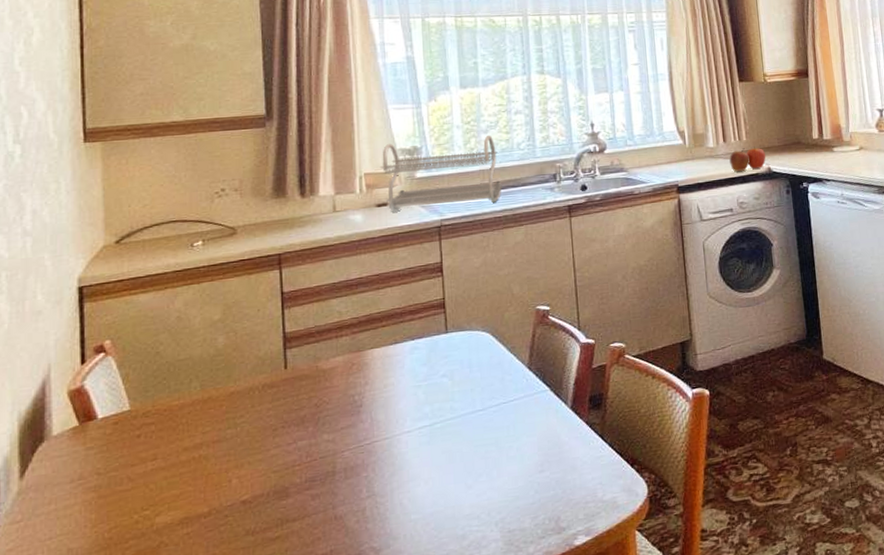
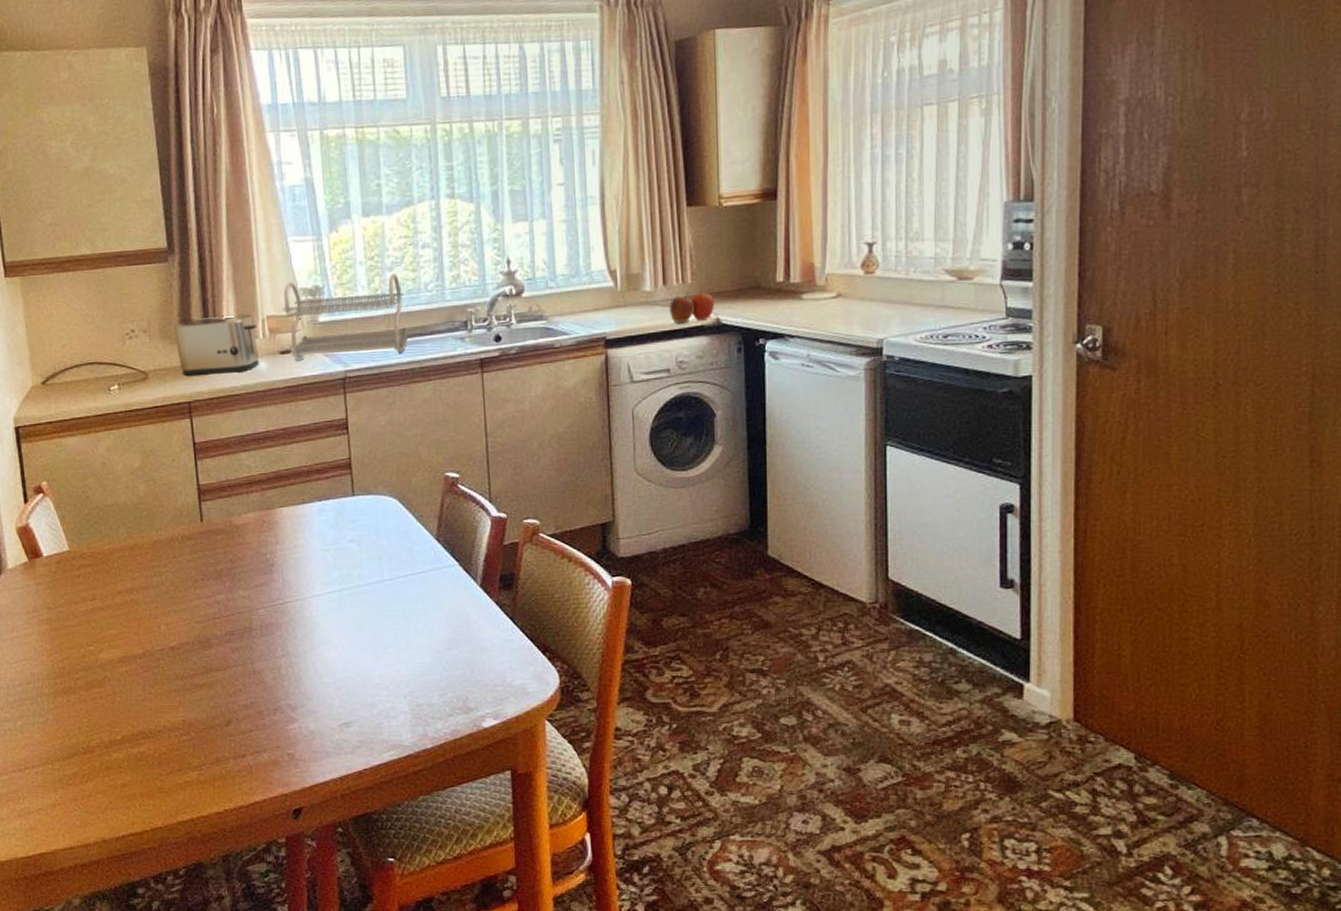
toaster: none [267,173,355,231] -> present [173,315,259,377]

